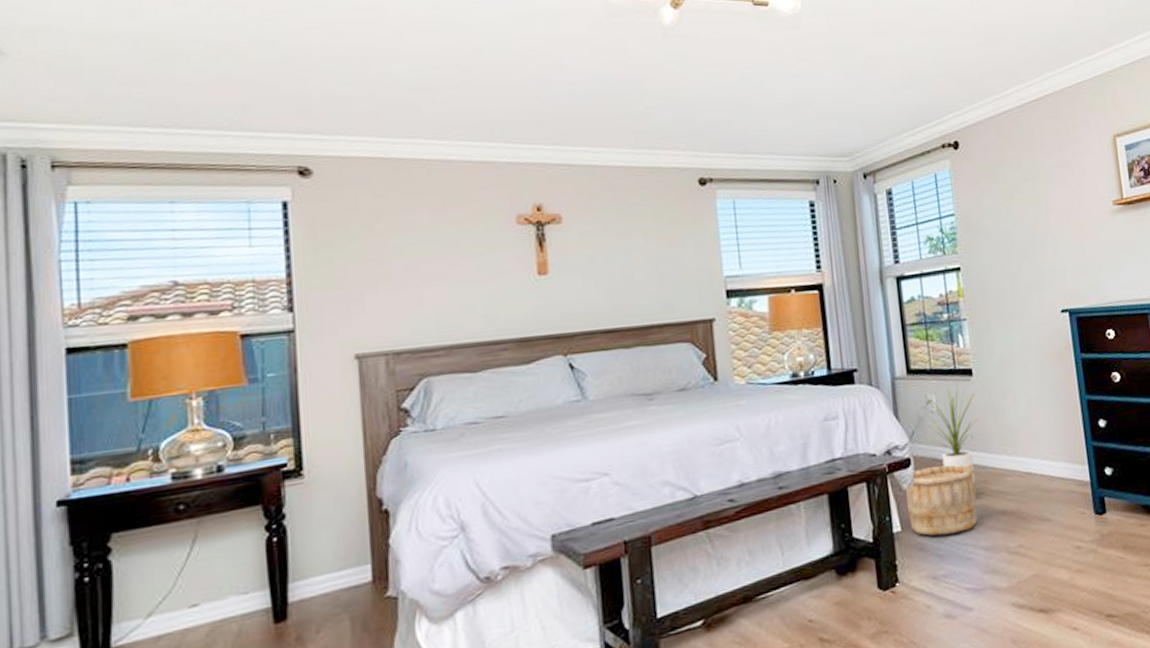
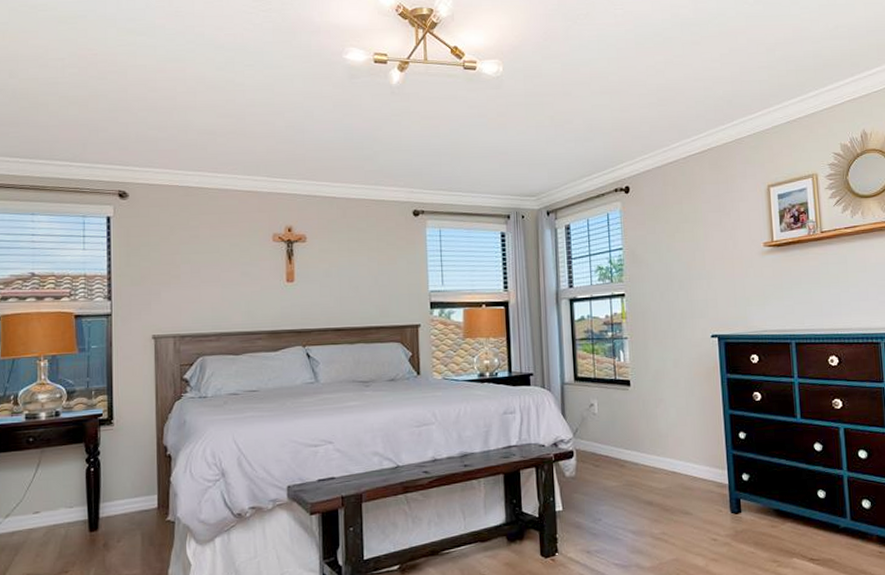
wooden bucket: present [906,465,978,536] -> none [568,459,628,517]
house plant: present [924,382,982,496] -> none [587,391,636,487]

